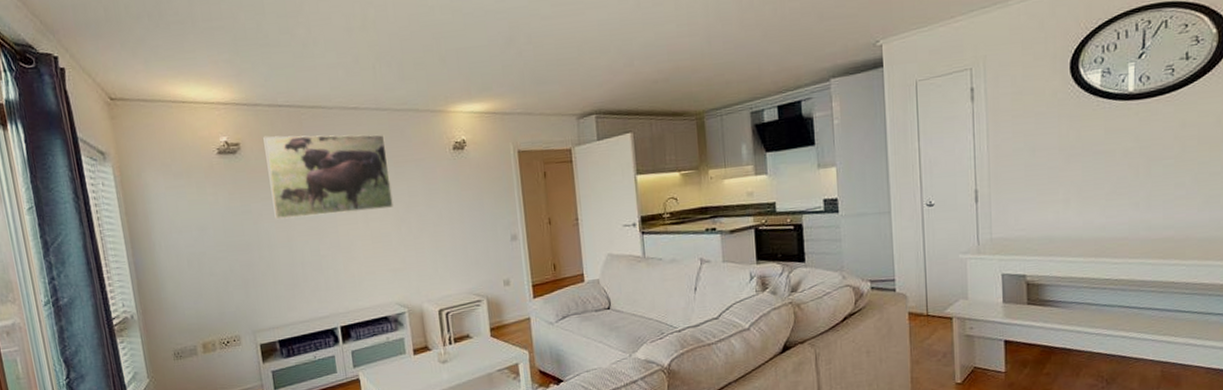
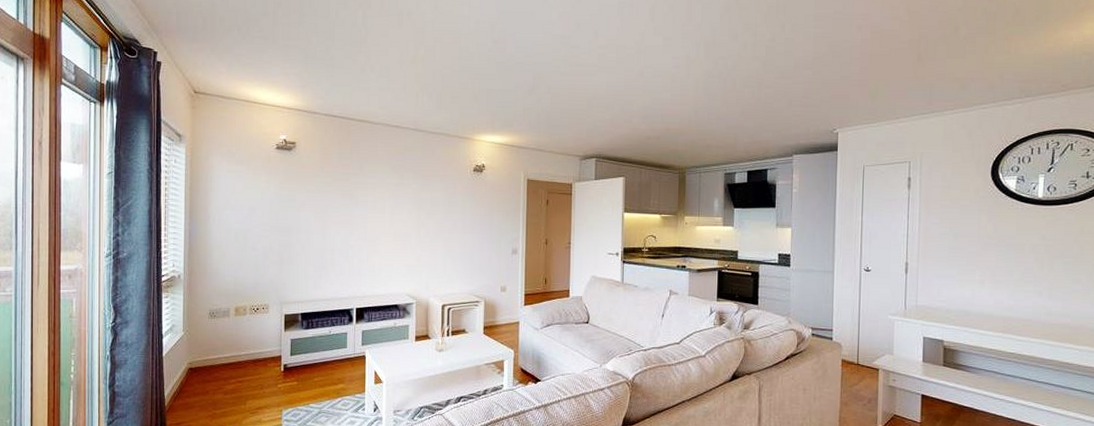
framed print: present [263,134,393,220] -> none [315,139,418,213]

